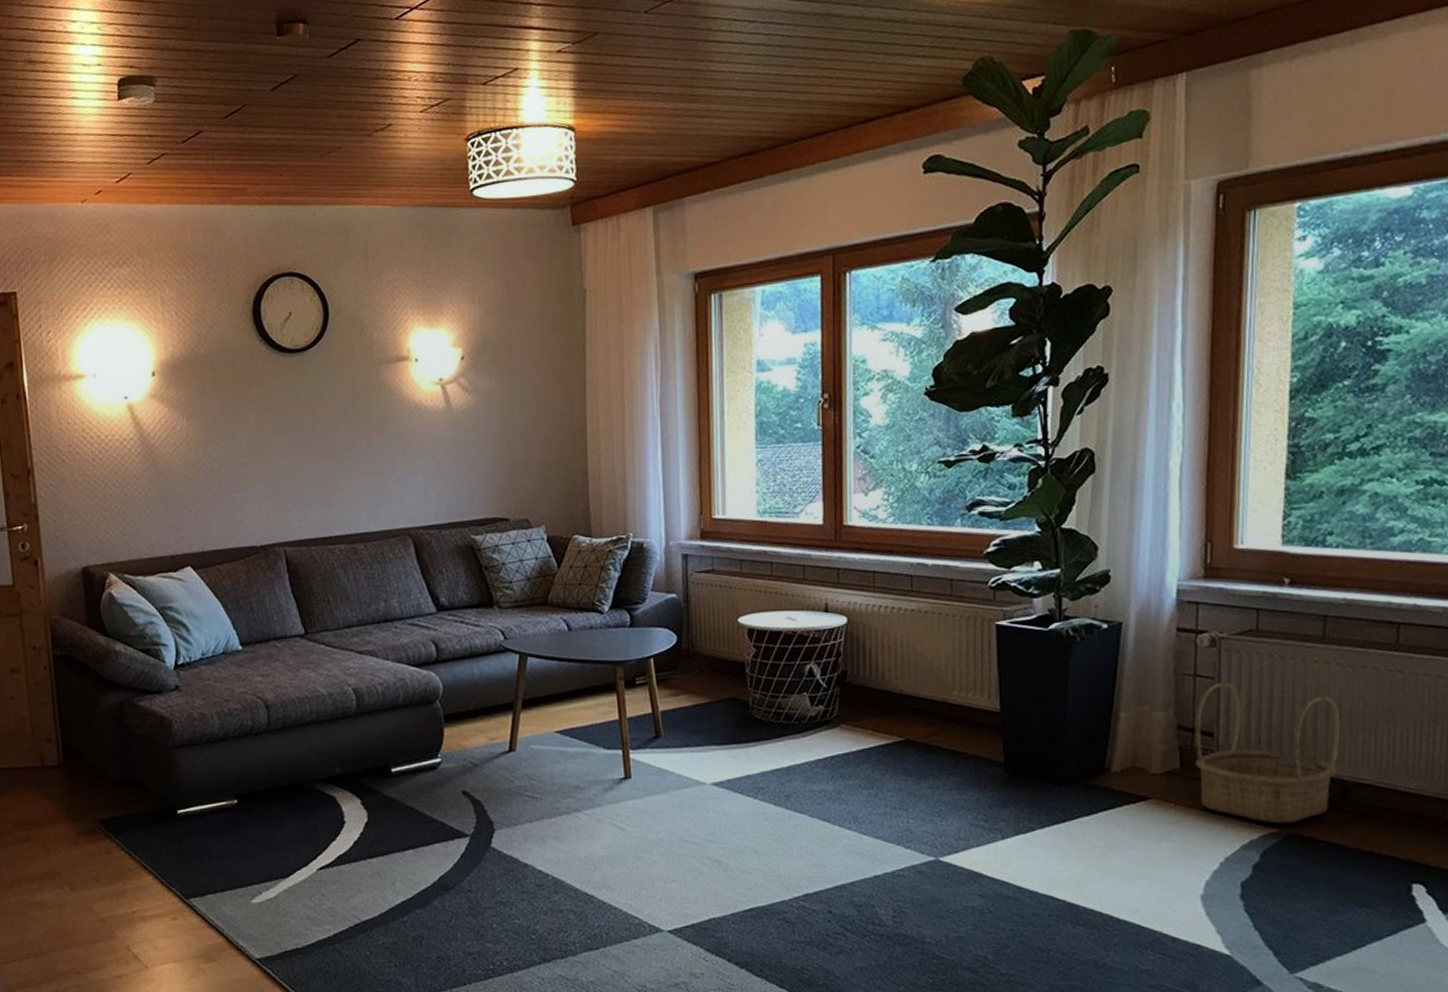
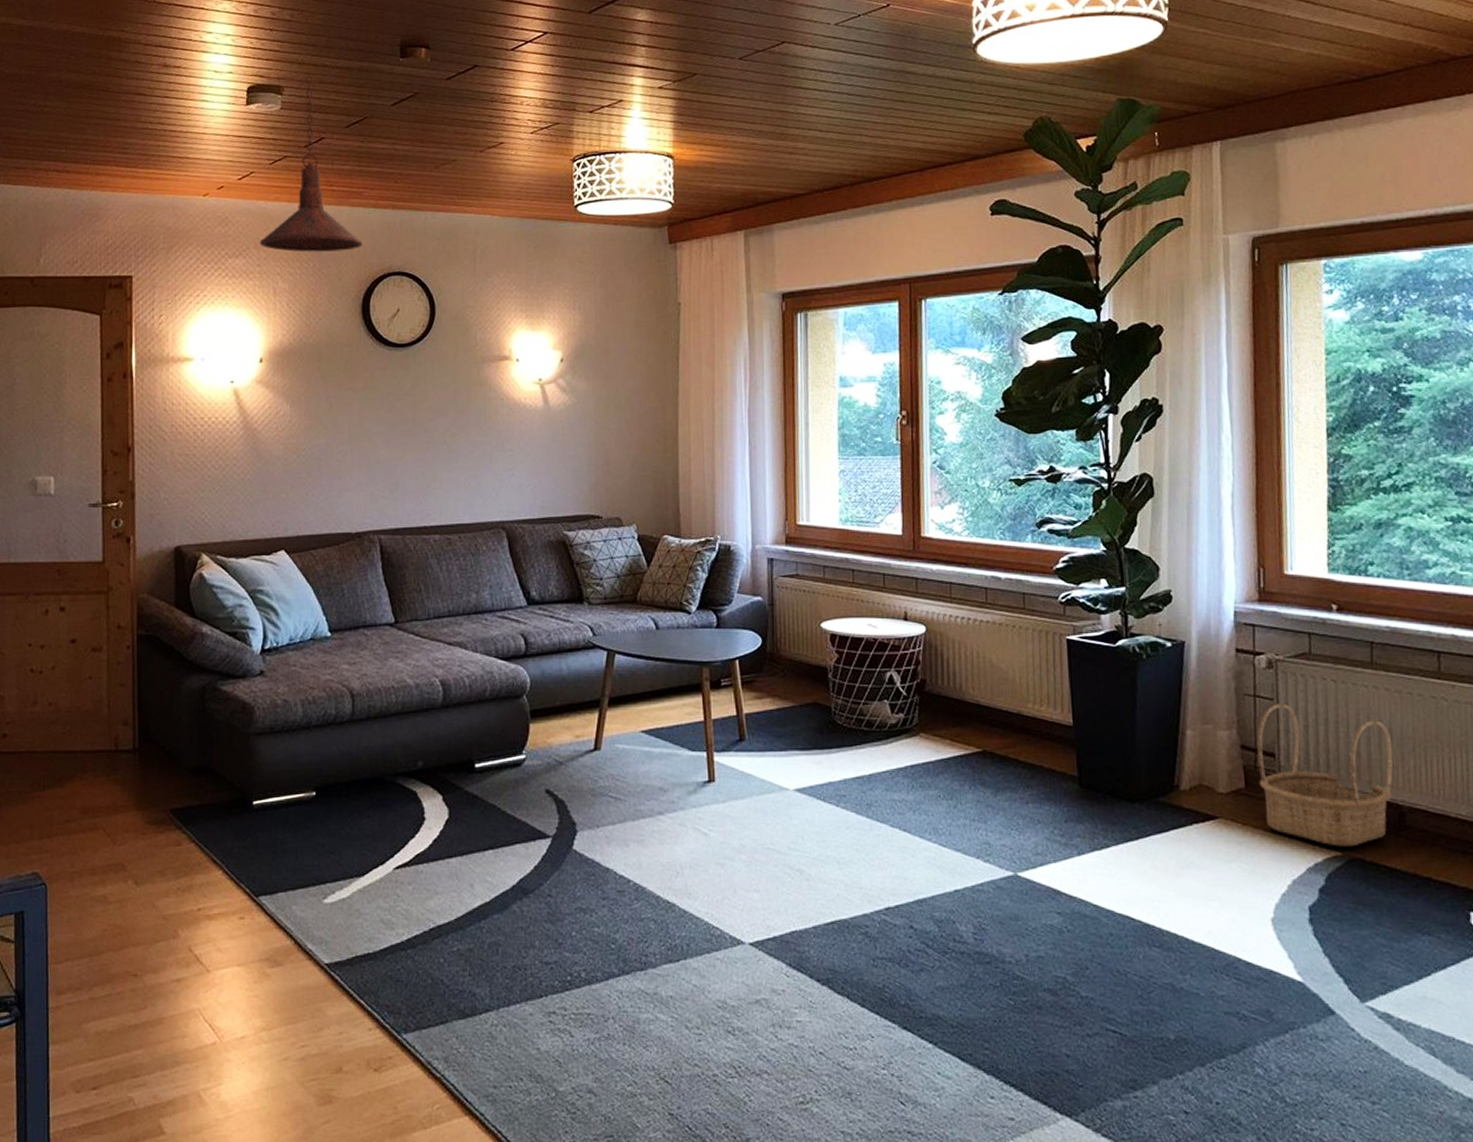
pendant light: none [142,61,249,257] -> present [259,75,362,252]

